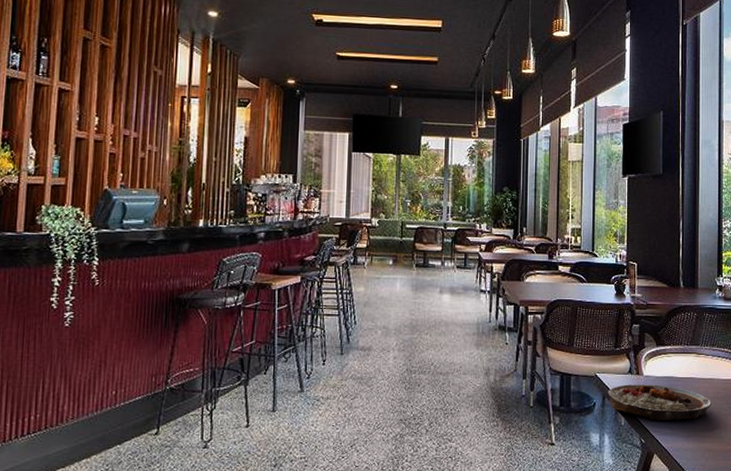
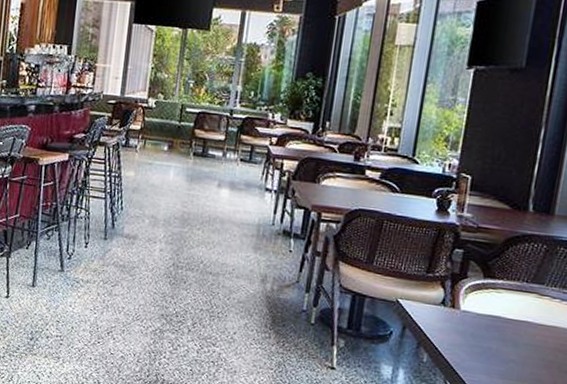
plate: present [608,384,711,420] -> none [410,316,550,370]

